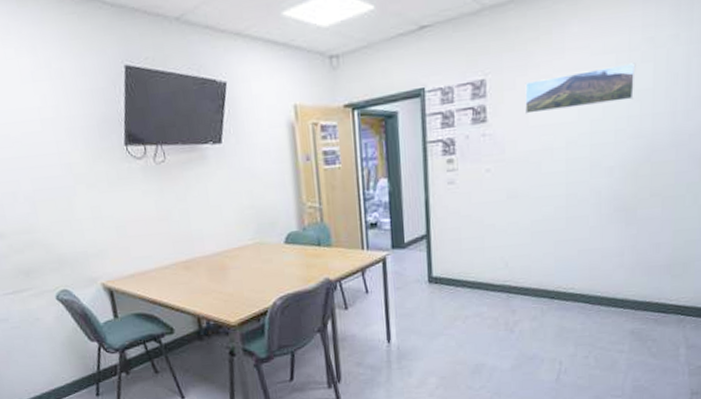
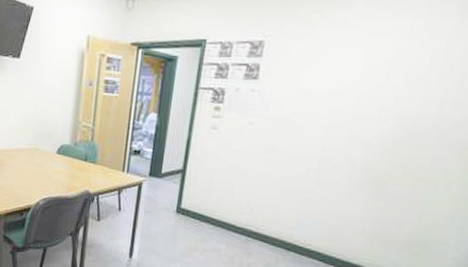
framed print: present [525,62,636,114] -> none [296,48,414,82]

